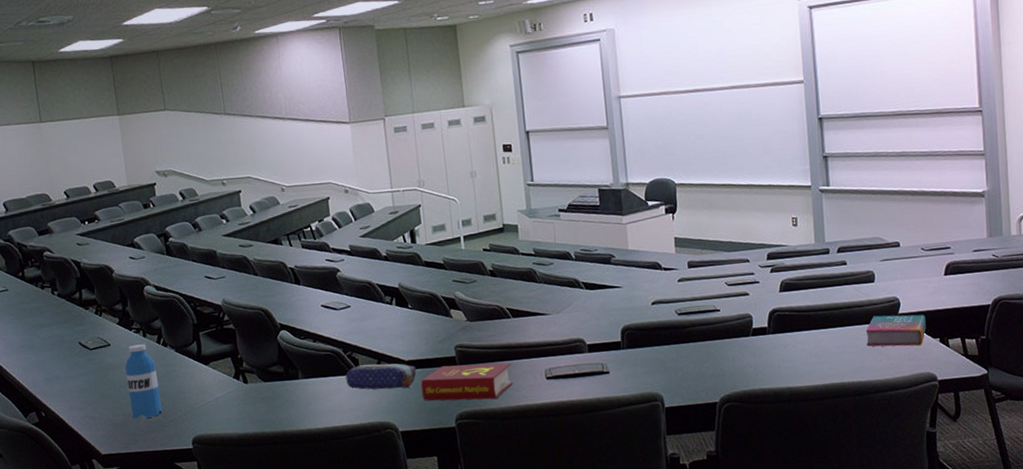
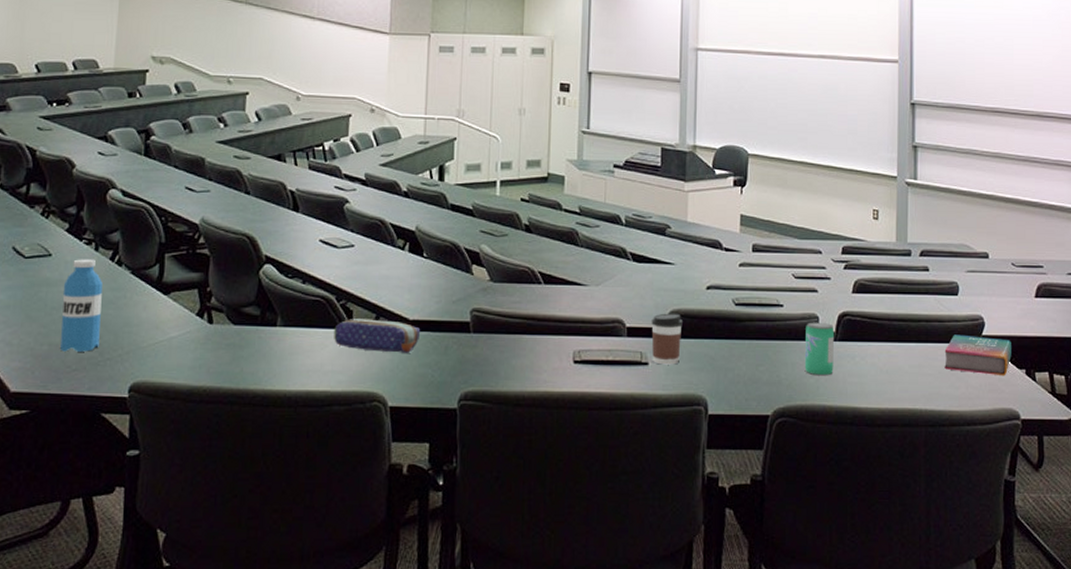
book: present [420,363,513,401] -> none [422,332,534,379]
coffee cup: none [607,327,636,372] -> present [651,313,683,365]
beverage can: none [741,320,769,365] -> present [804,322,835,376]

